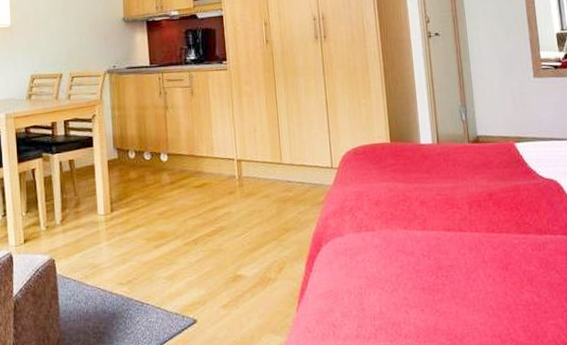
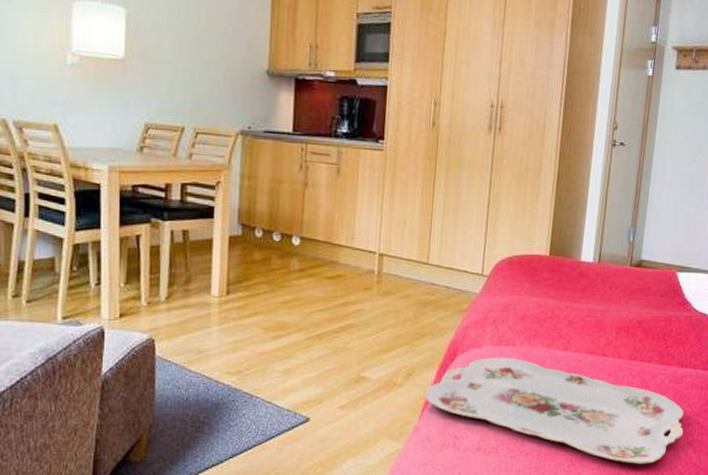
serving tray: none [298,242,558,338] -> present [425,357,684,464]

